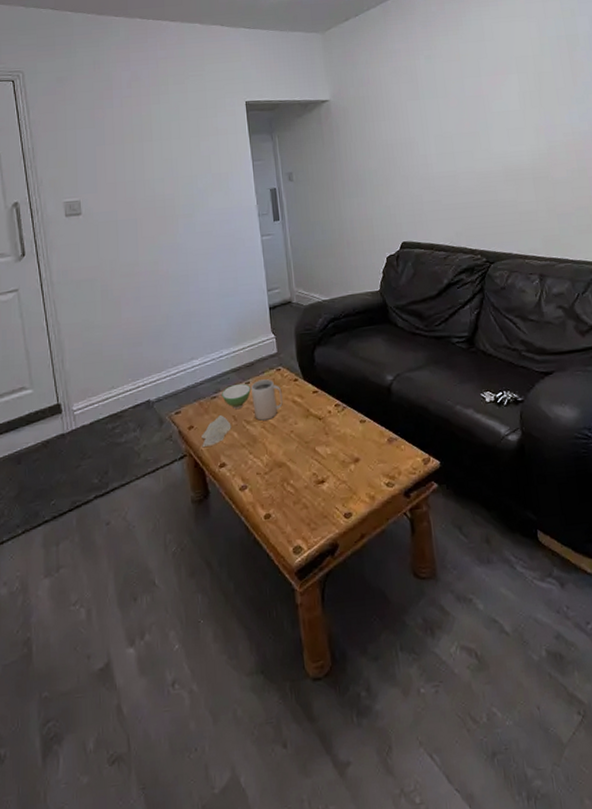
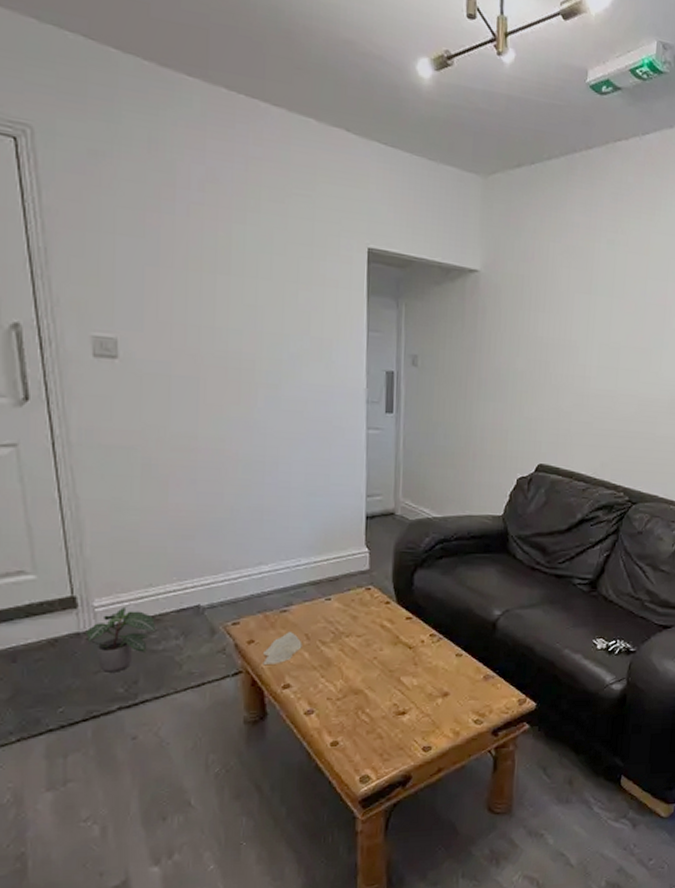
potted plant: none [67,409,119,466] -> present [84,607,157,672]
bowl: present [222,383,251,410] -> none [294,599,331,628]
mug: present [250,379,283,421] -> none [331,598,369,643]

